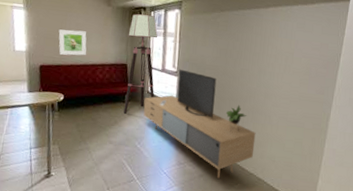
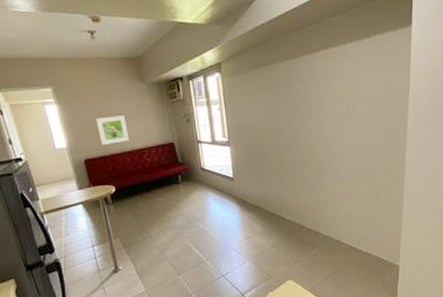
floor lamp: present [123,14,158,114] -> none [169,84,209,195]
media console: present [143,69,256,179] -> none [199,137,326,247]

